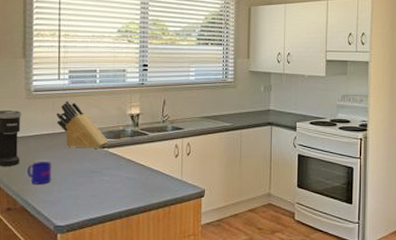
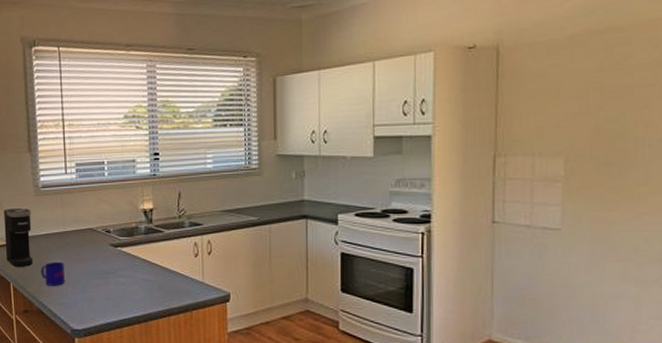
knife block: present [56,101,110,148] -> none [66,197,123,248]

